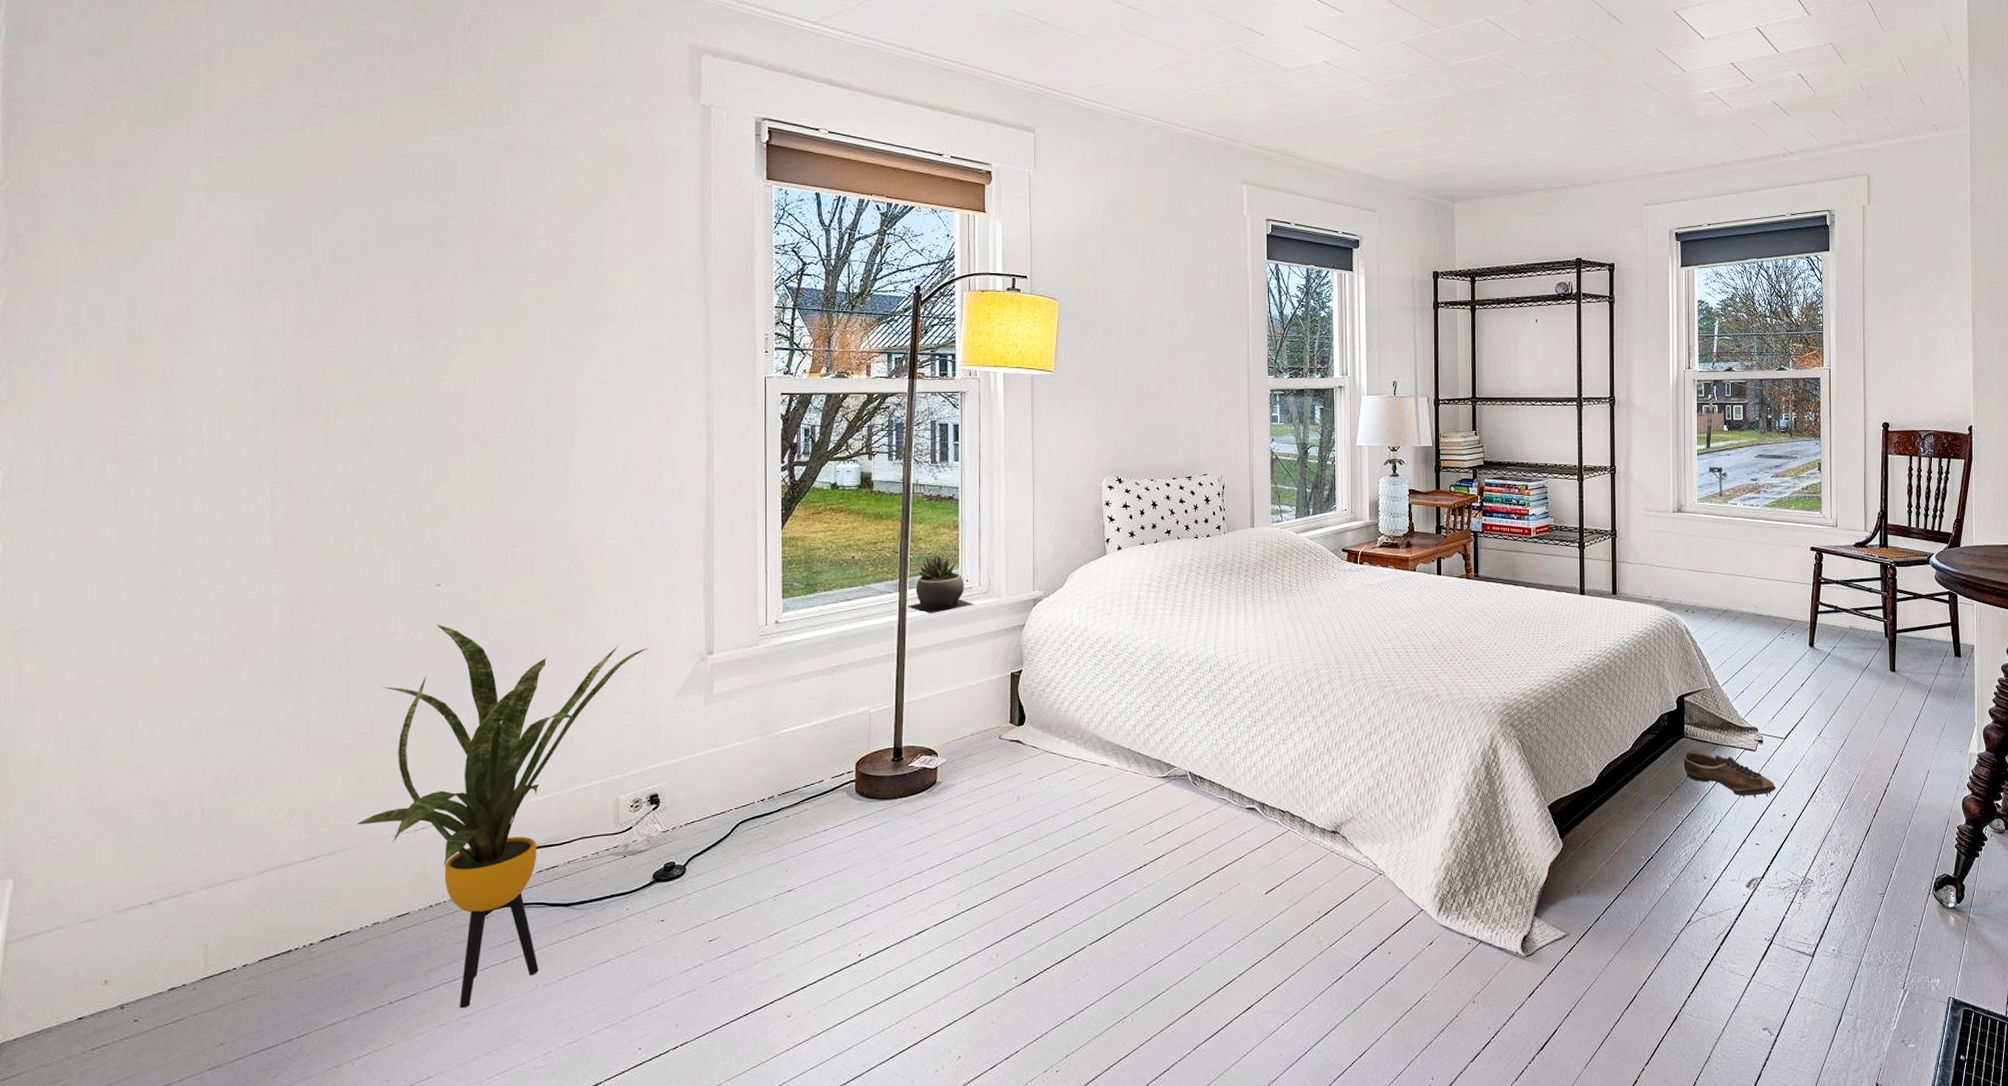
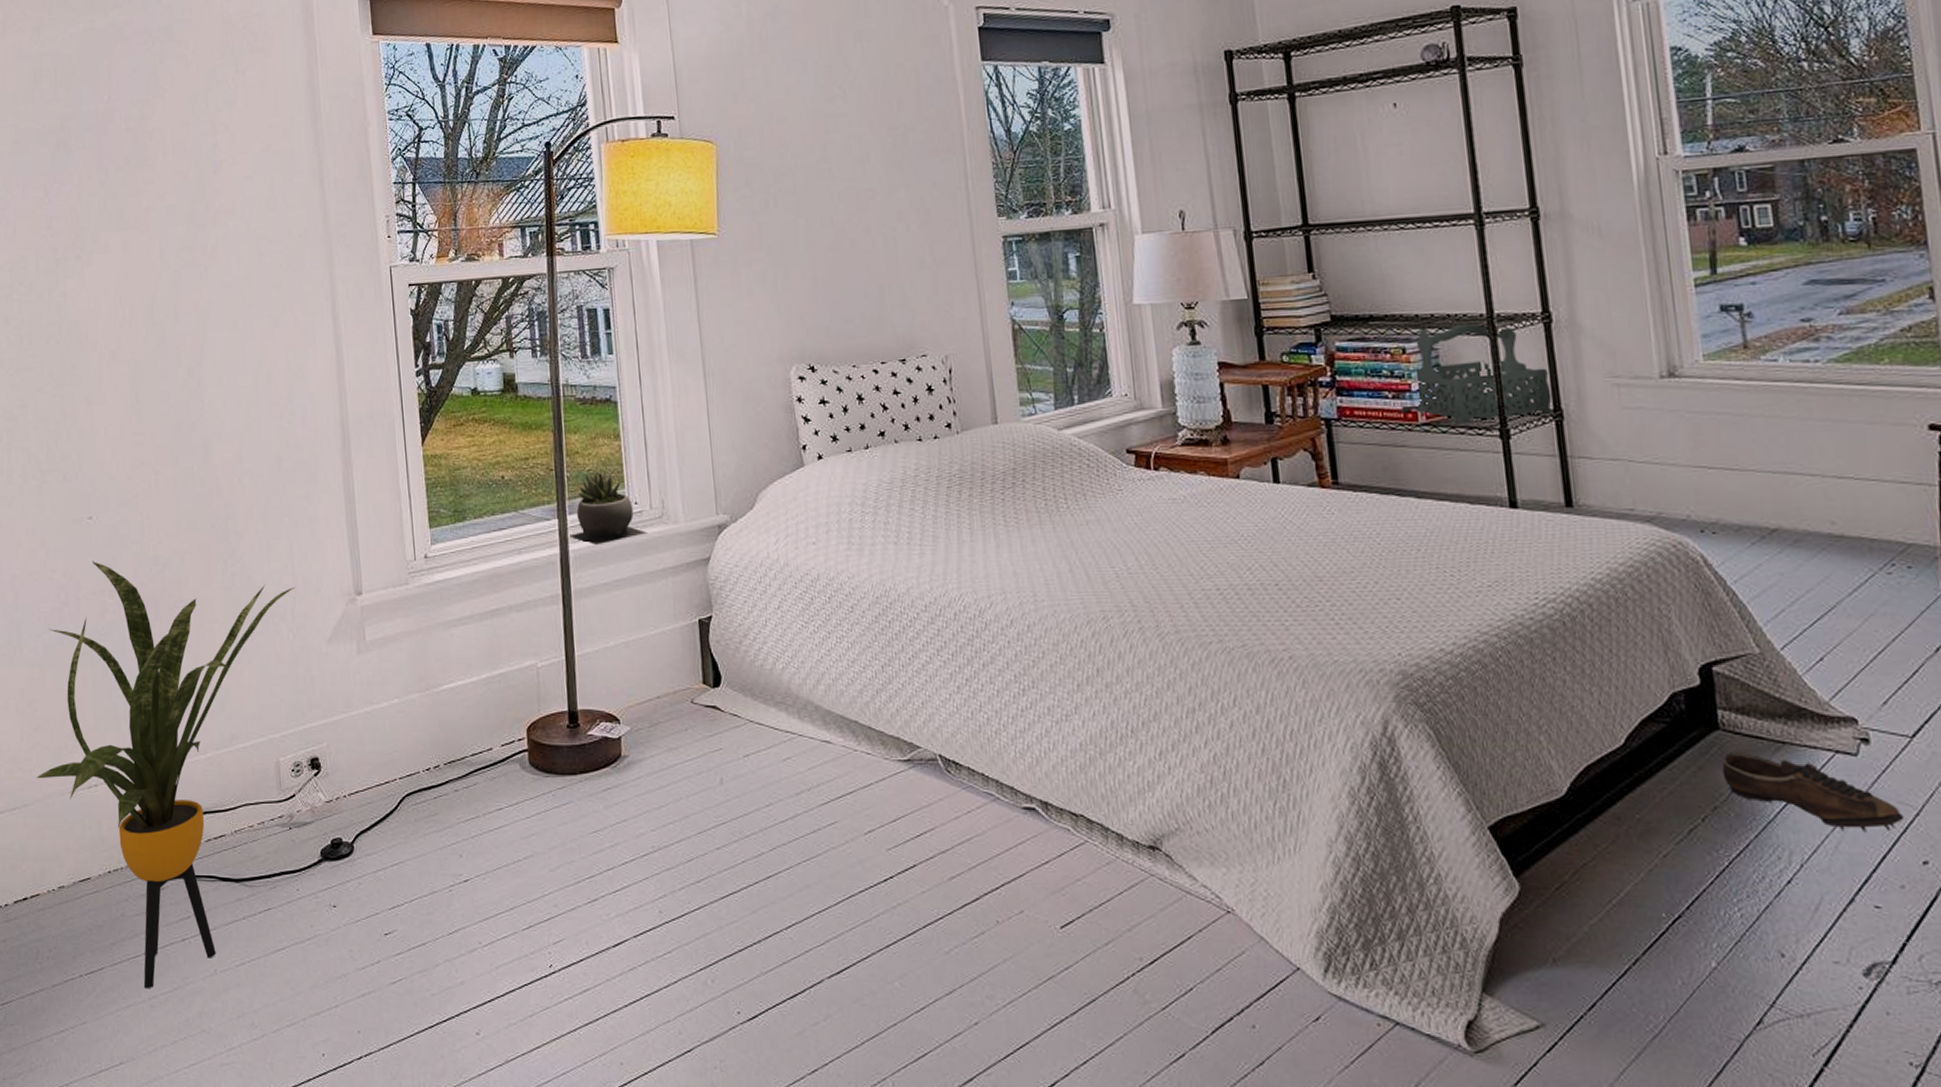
decorative basket: none [1521,471,1611,538] -> present [1400,323,1554,425]

